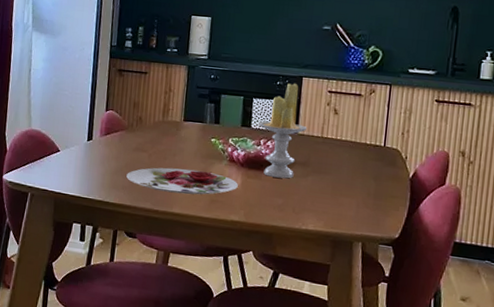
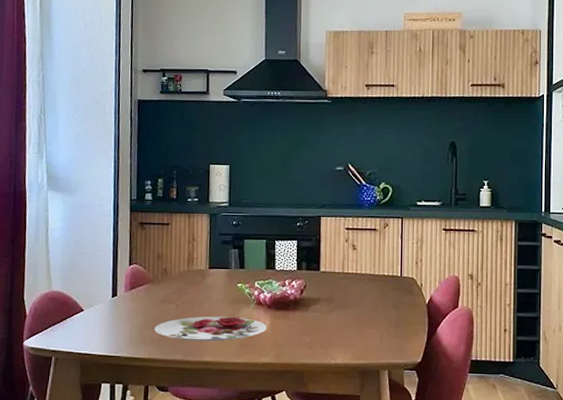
candle: present [259,83,308,179] -> none [283,223,329,316]

